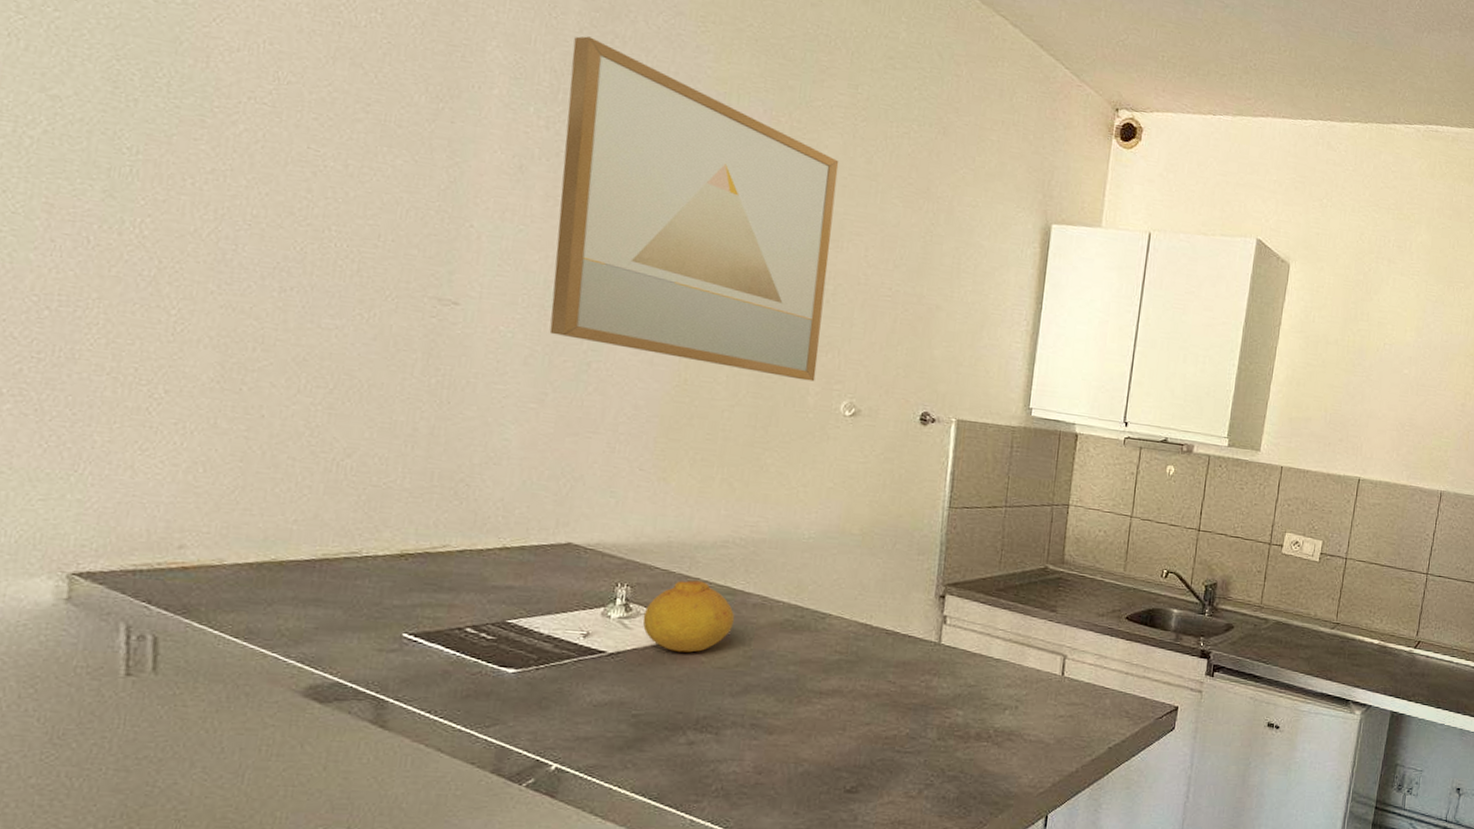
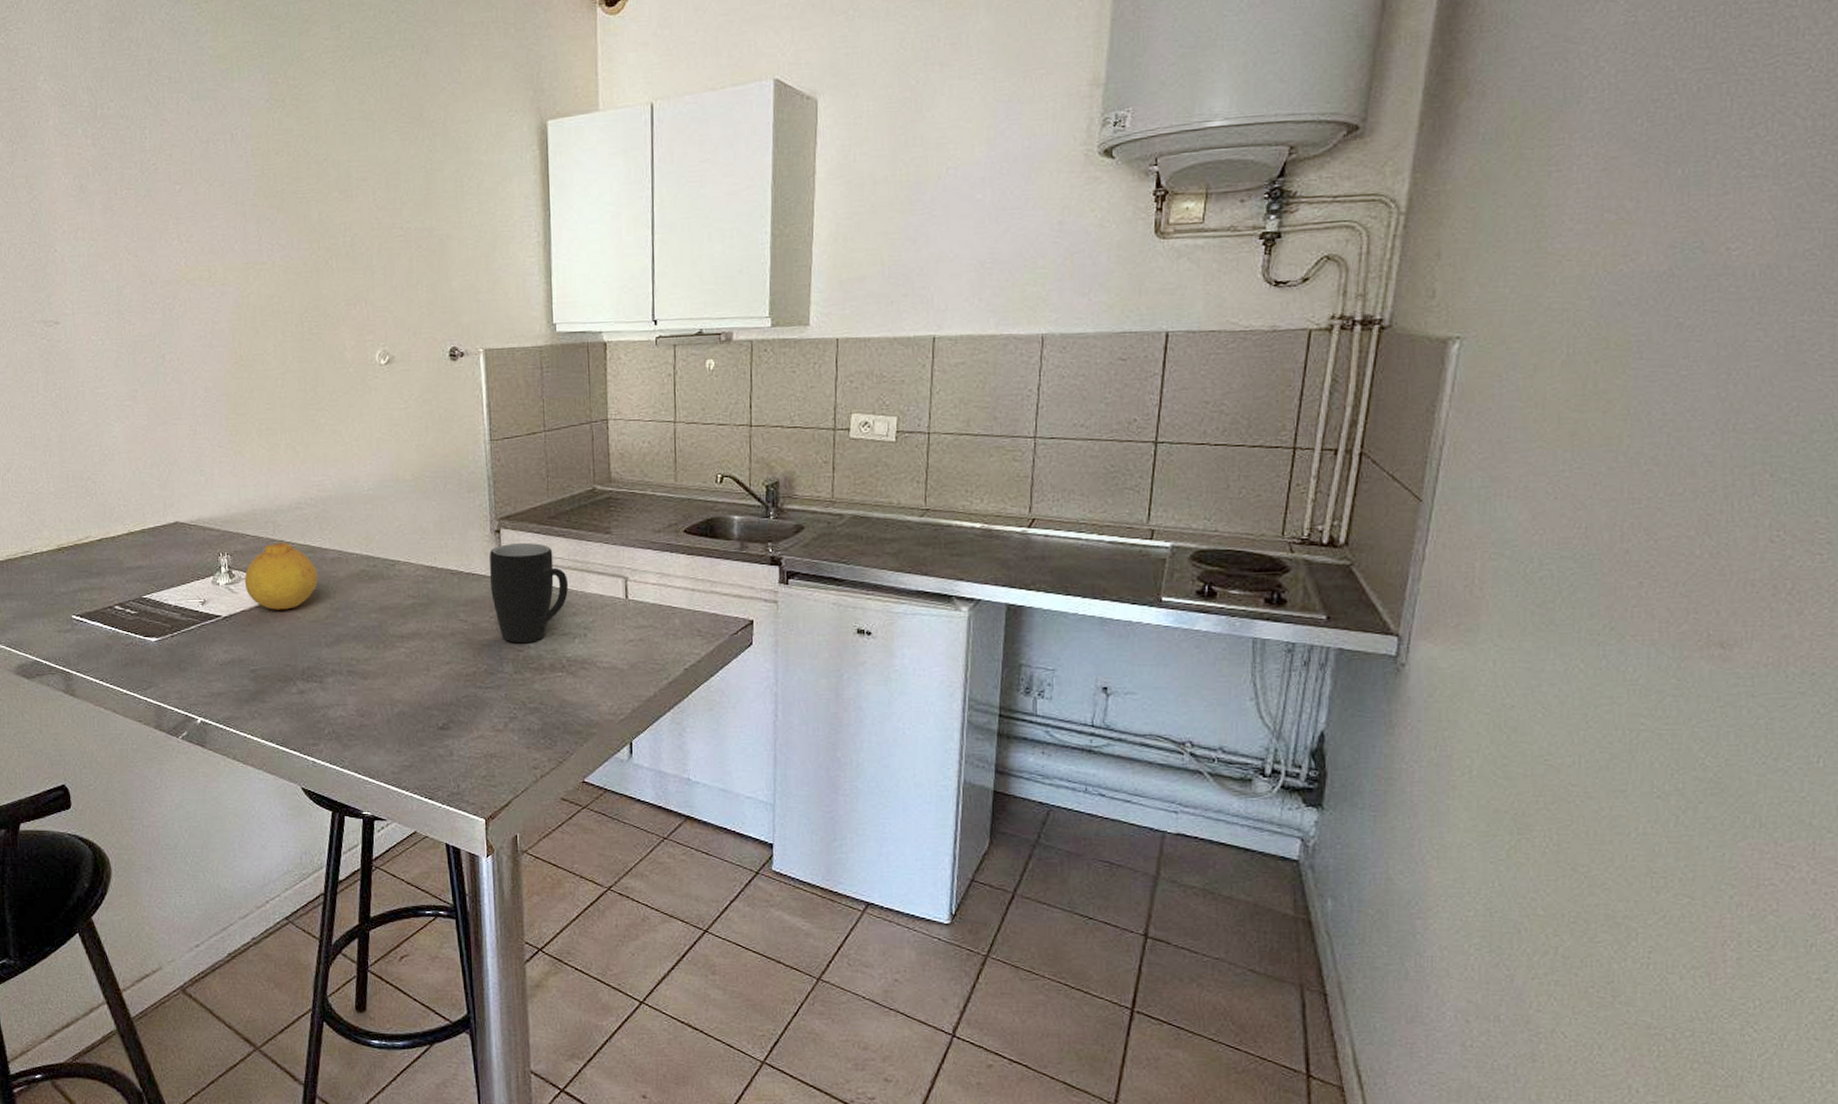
wall art: present [549,36,839,382] -> none [100,48,349,337]
mug: none [926,610,1007,710] -> present [489,542,568,643]

